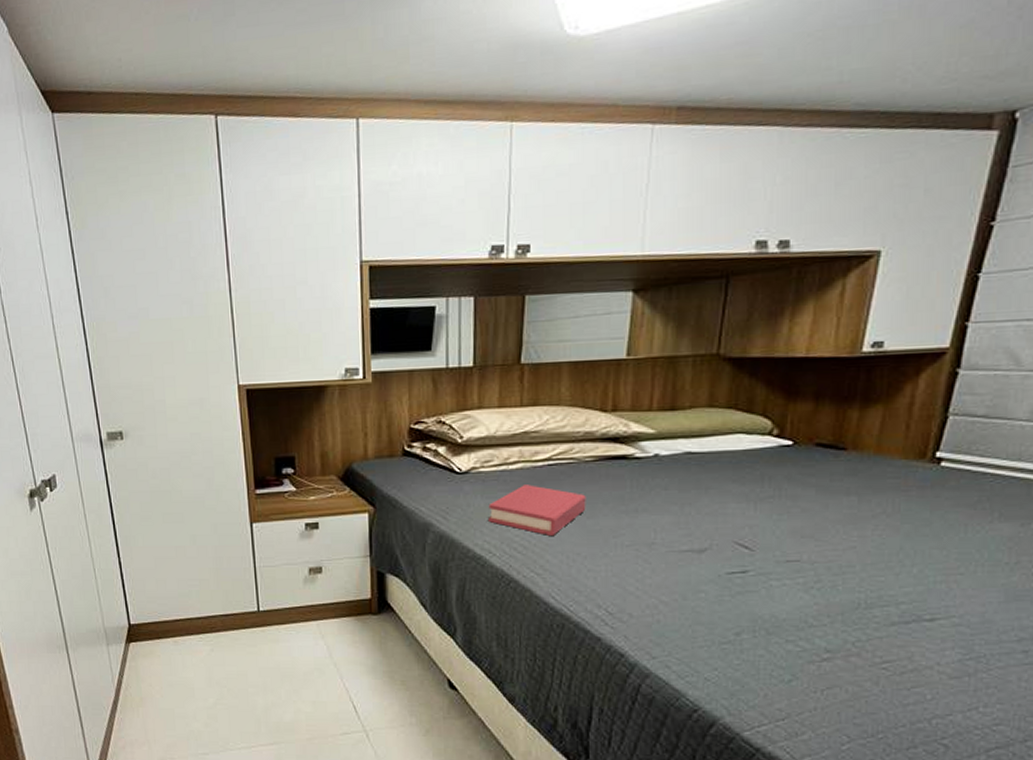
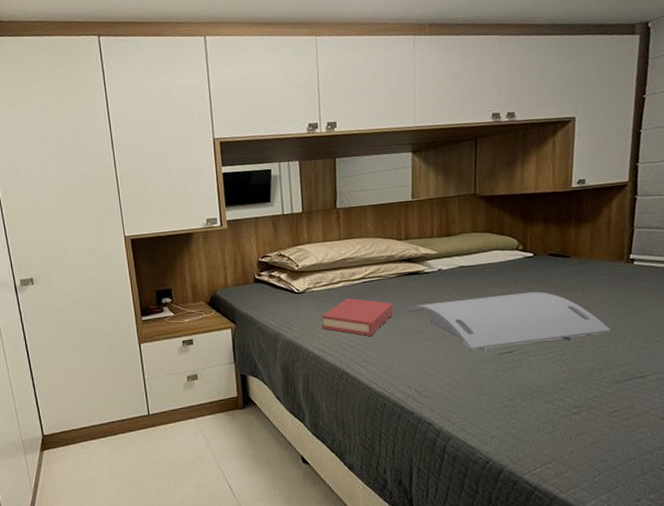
serving tray: none [598,493,892,570] -> present [401,291,610,353]

